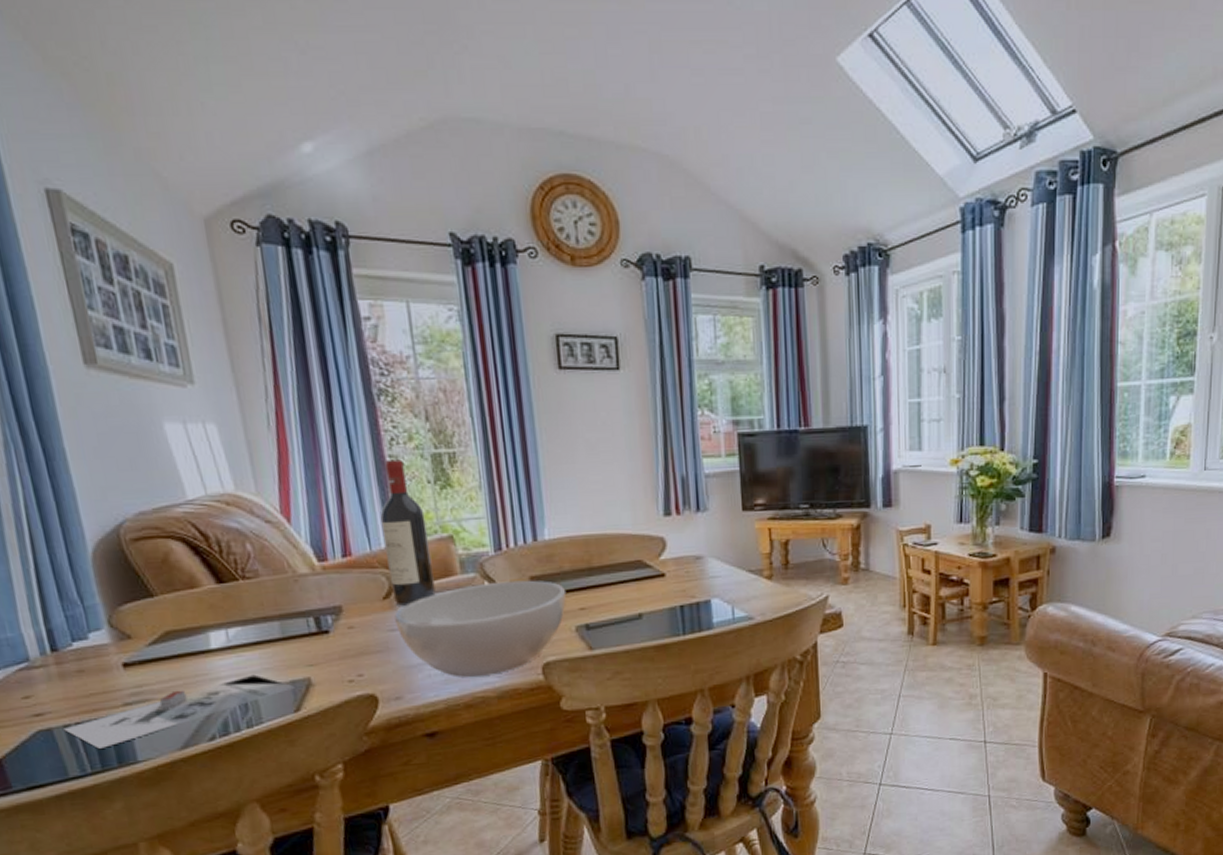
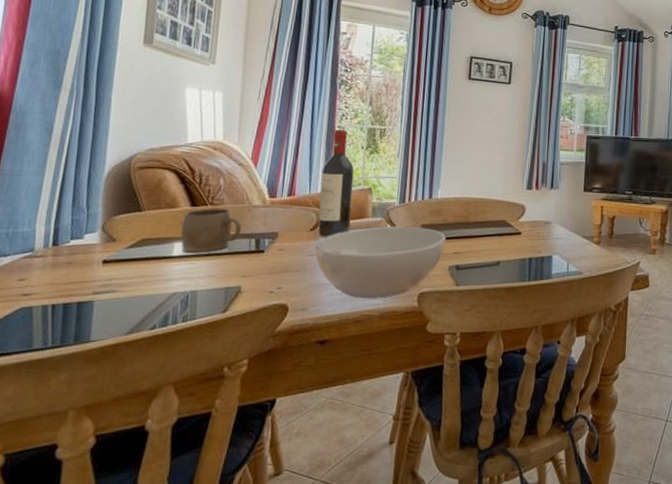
architectural model: present [64,674,297,749] -> none [41,279,229,327]
mug: none [211,582,292,644] -> present [180,208,242,254]

